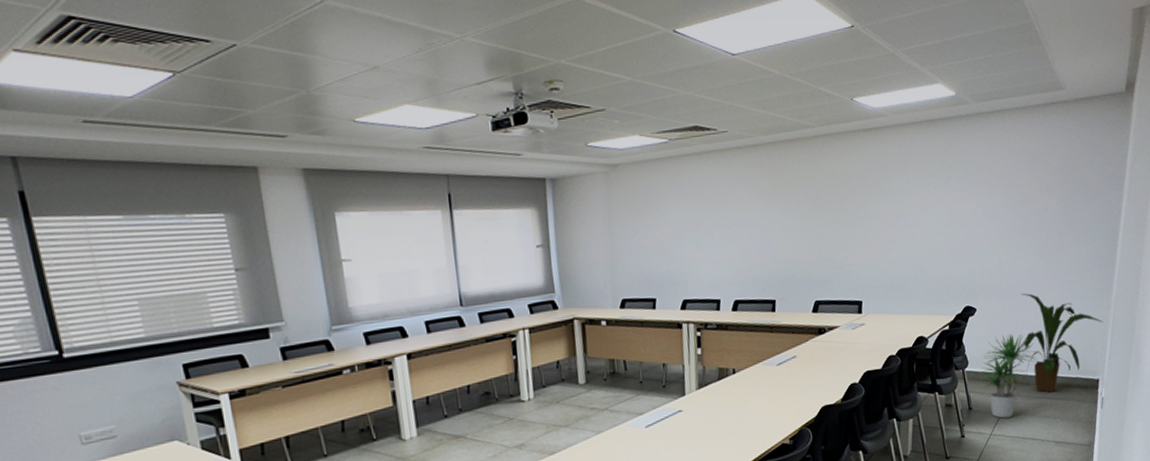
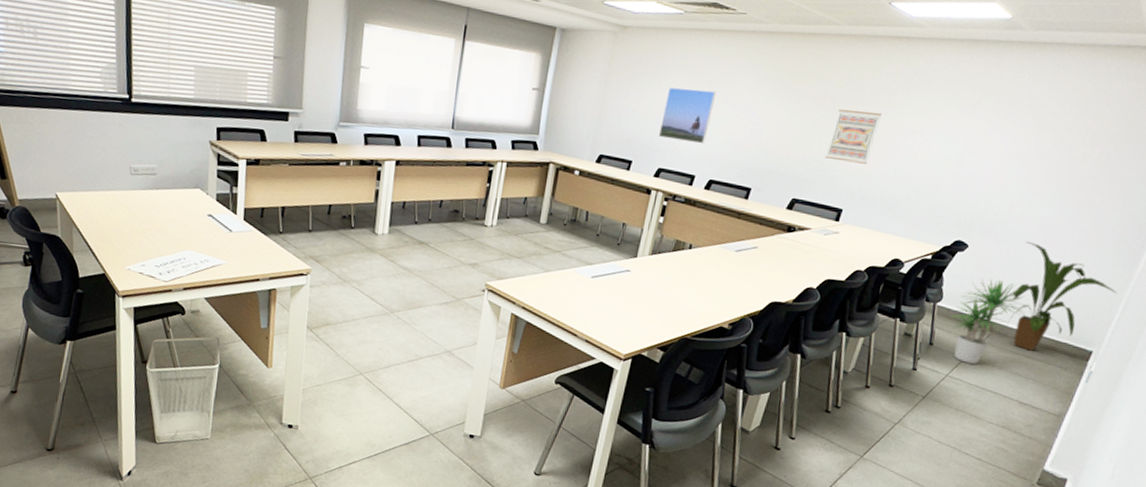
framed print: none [673,212,721,269] -> present [658,87,717,144]
wall art: none [833,202,873,256] -> present [824,109,882,164]

